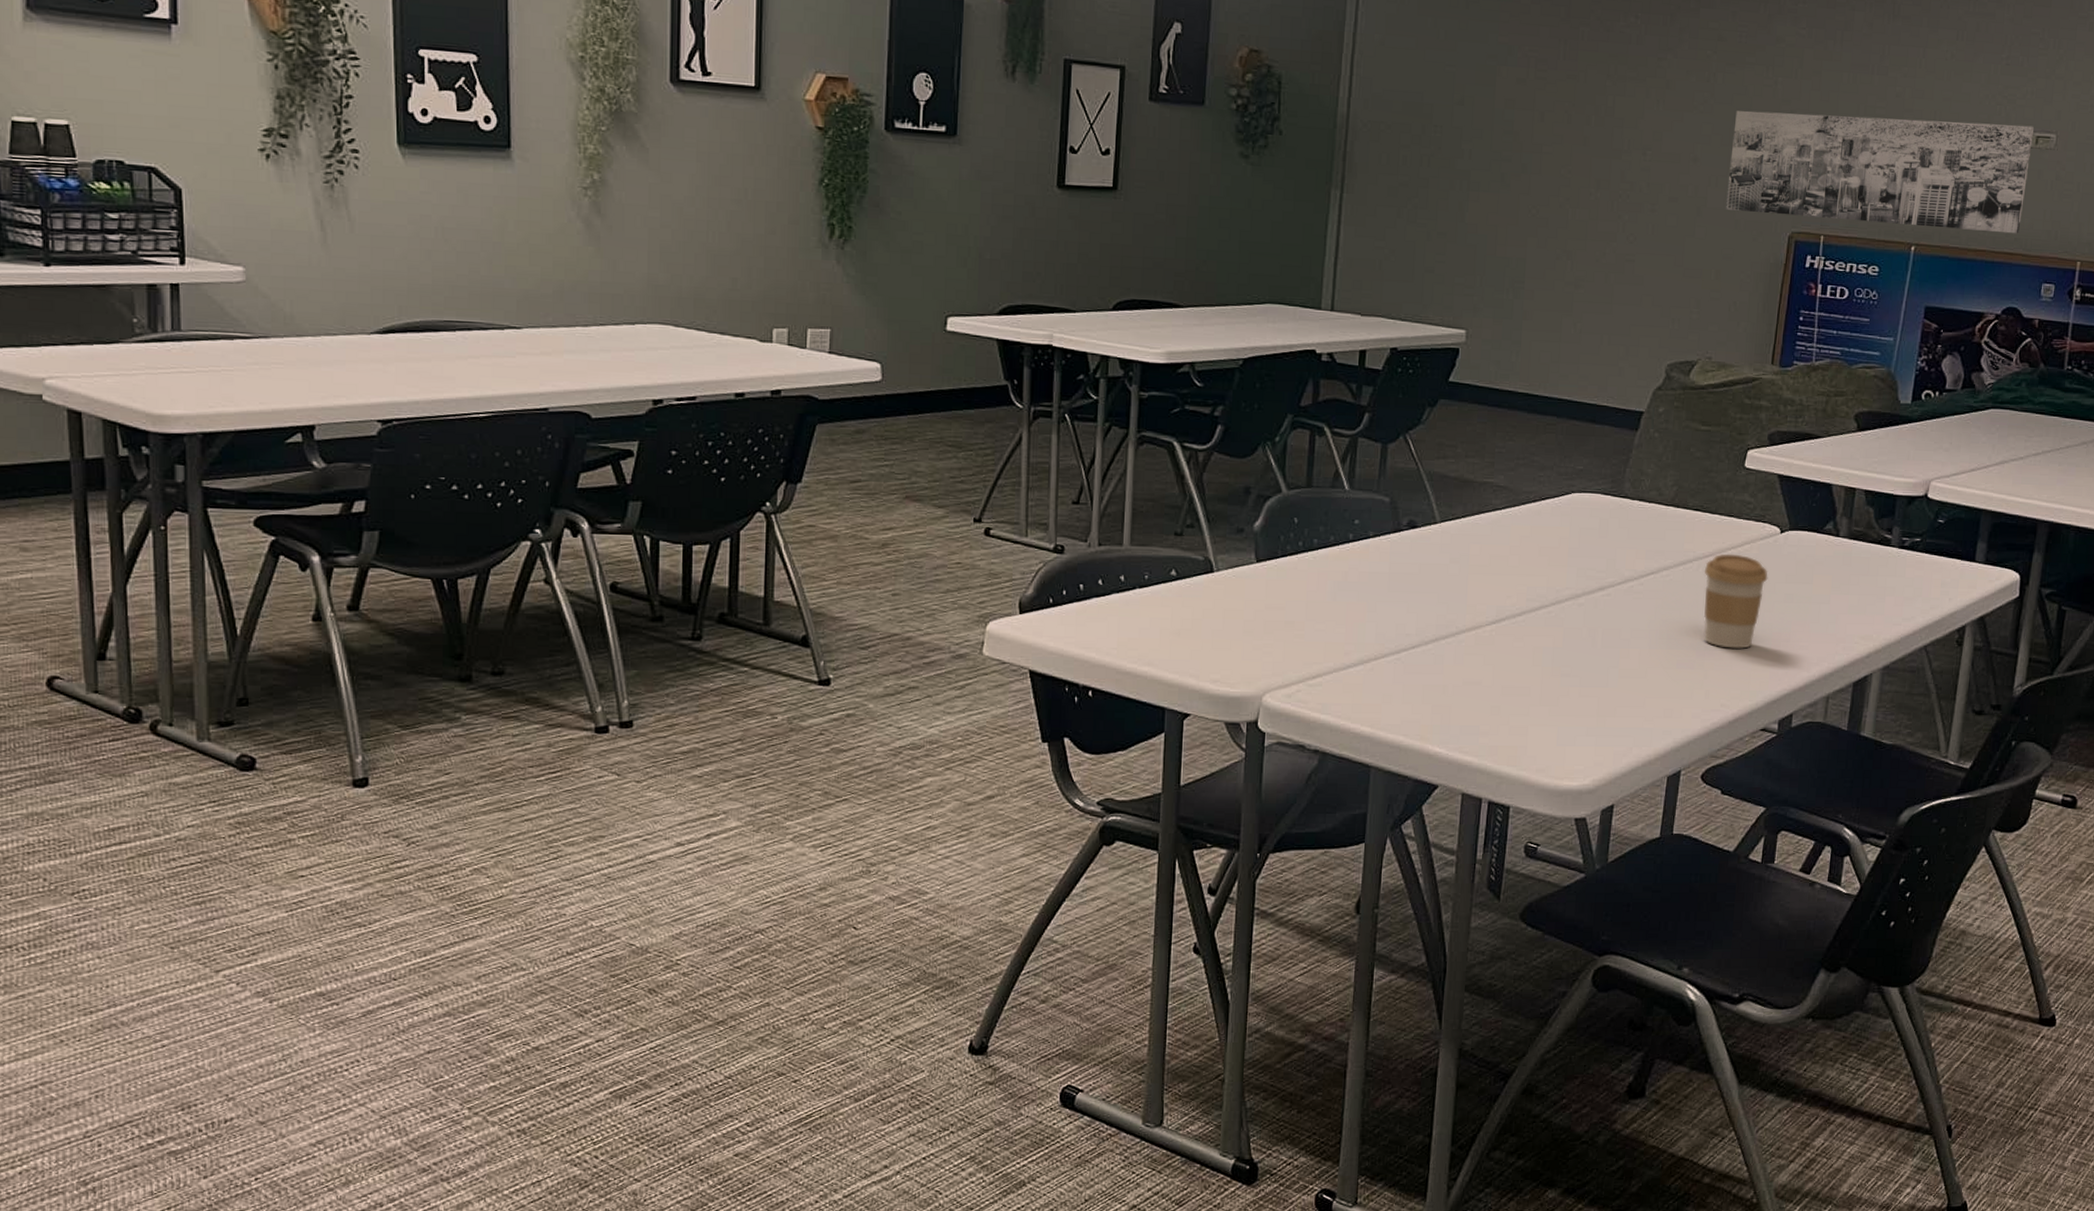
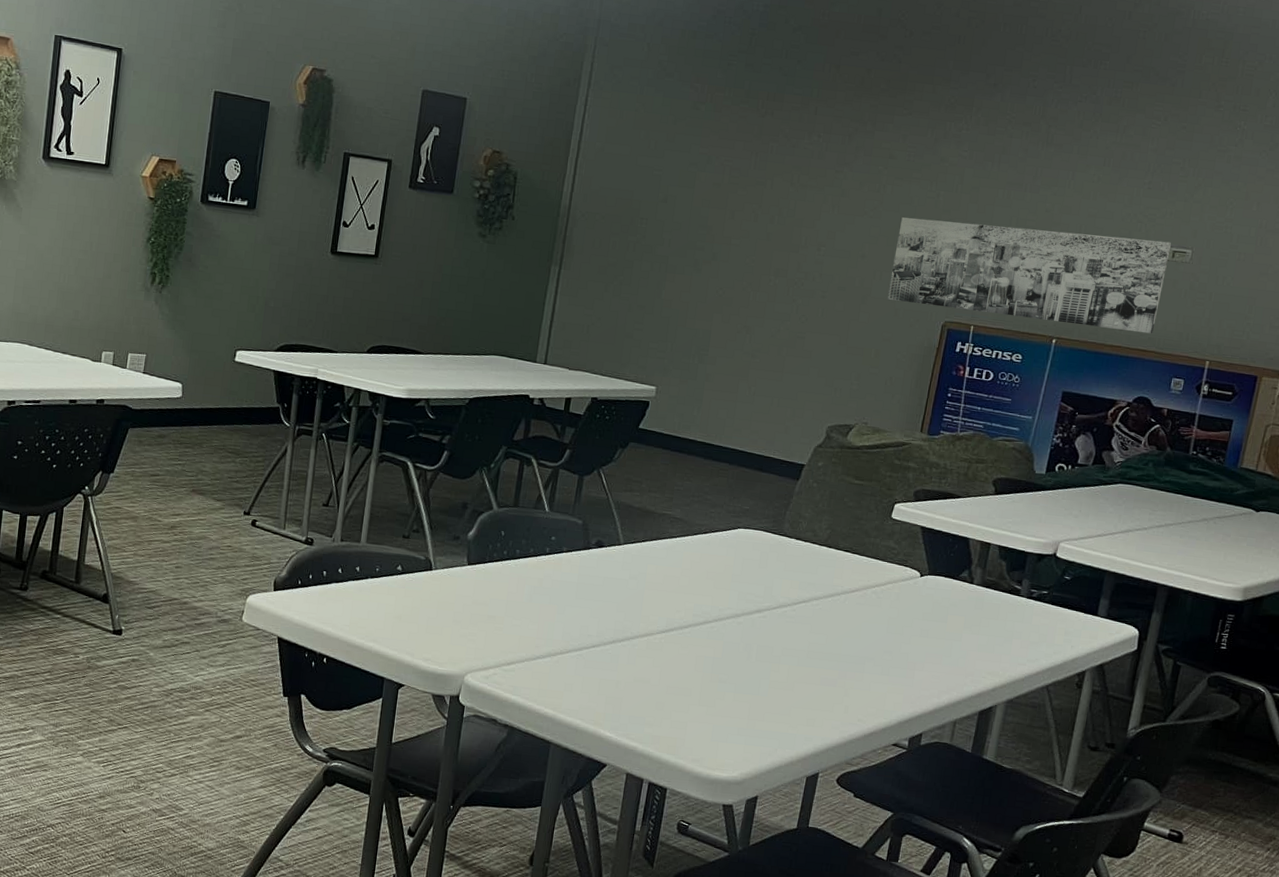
coffee cup: present [1704,553,1768,649] -> none [846,590,907,673]

